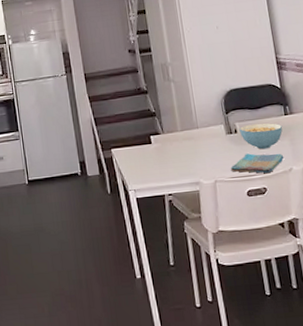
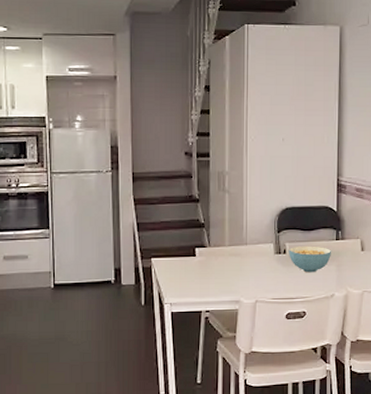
dish towel: present [231,153,284,174] -> none [274,276,328,298]

